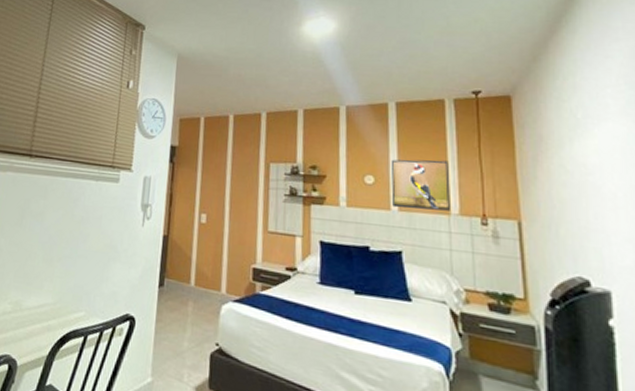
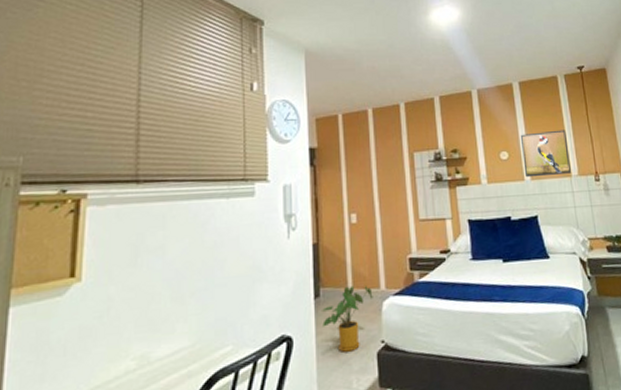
house plant: none [163,282,213,346] -> present [322,285,373,352]

